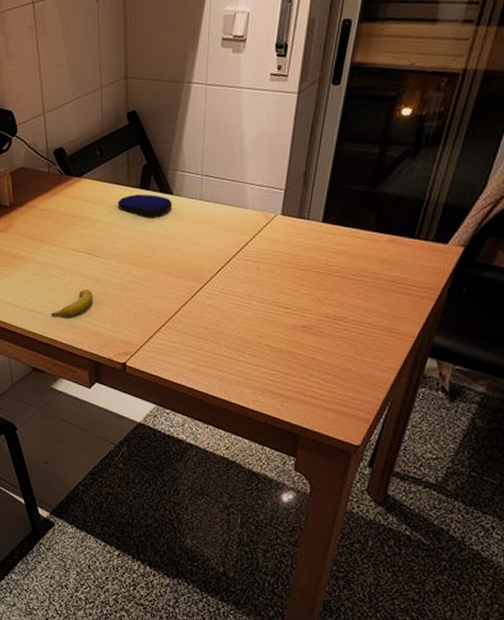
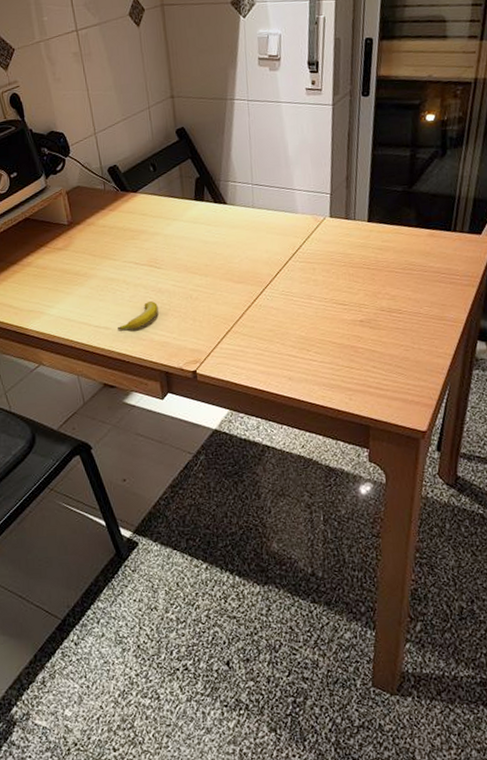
computer mouse: present [117,194,172,217] -> none [174,205,227,227]

